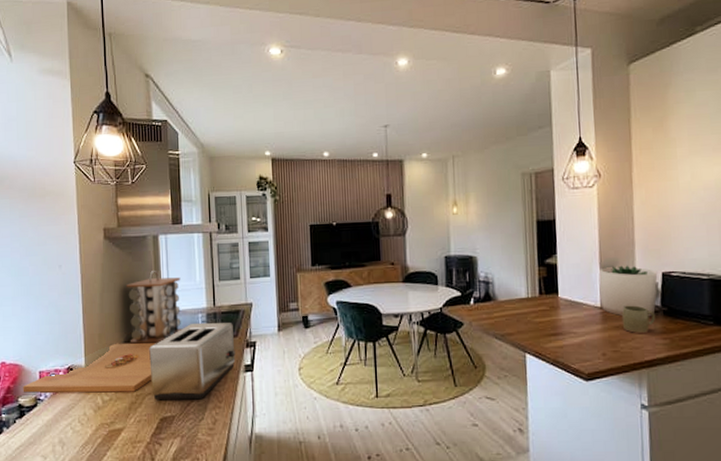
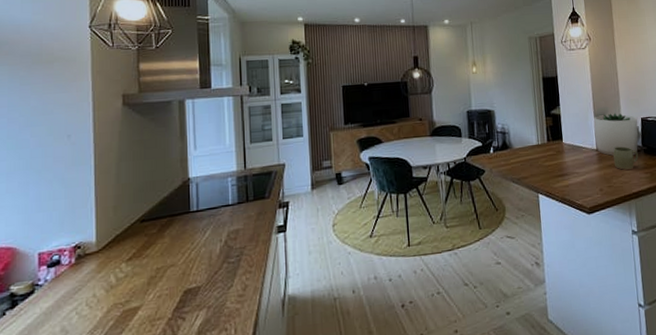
platter: present [23,342,157,393] -> none [16,211,182,280]
spice rack: present [125,271,182,345] -> none [146,136,210,214]
toaster: present [149,322,236,400] -> none [172,184,268,272]

